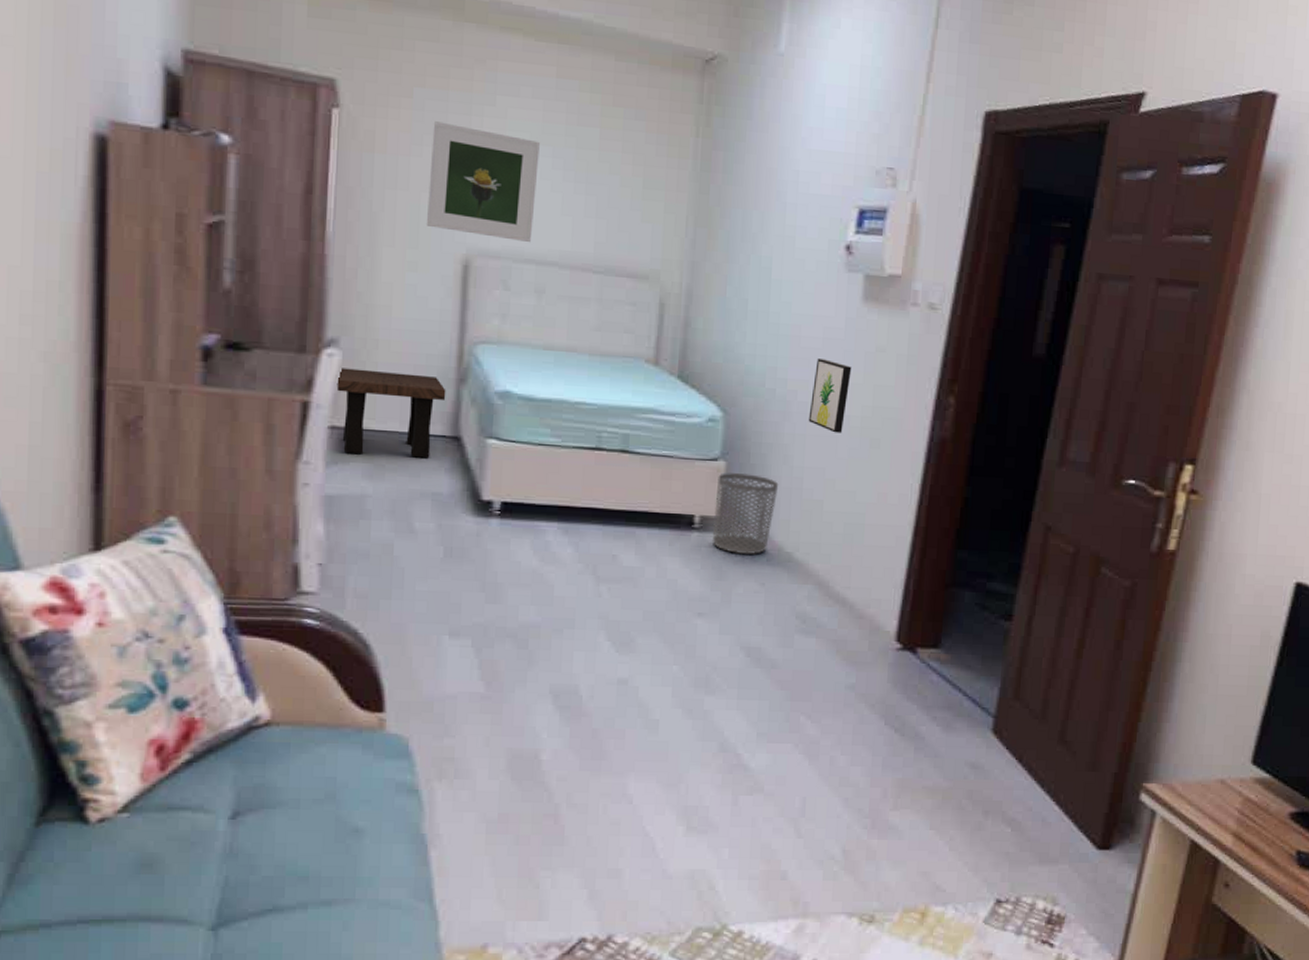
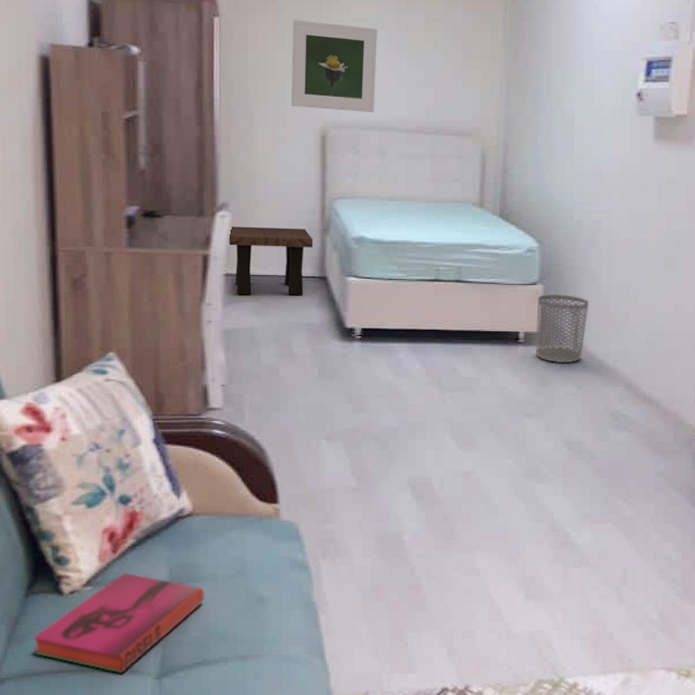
hardback book: none [42,796,282,924] -> present [32,573,205,674]
wall art: present [808,359,852,434] -> none [612,192,647,255]

